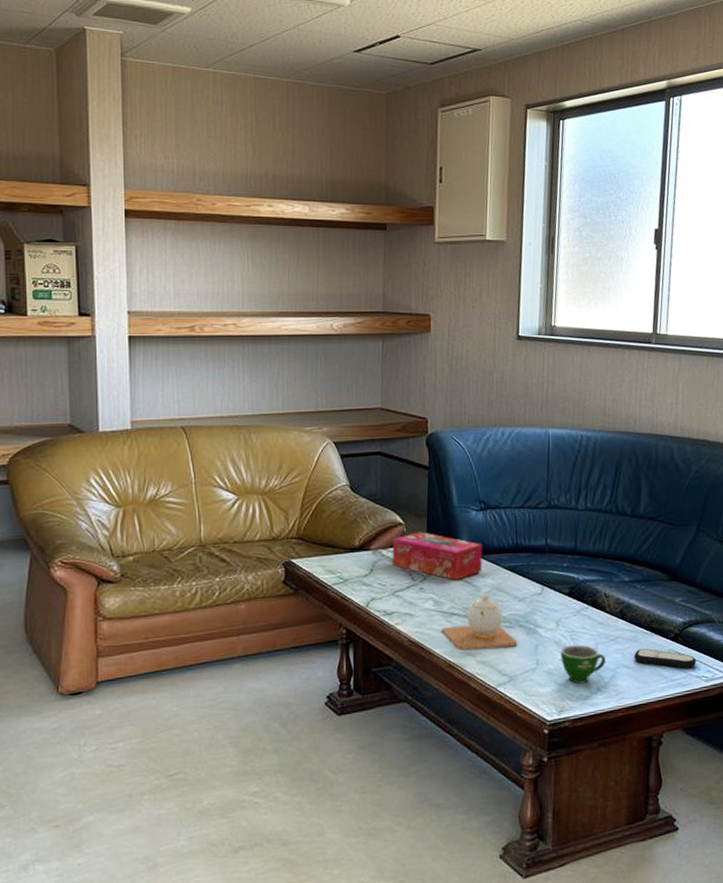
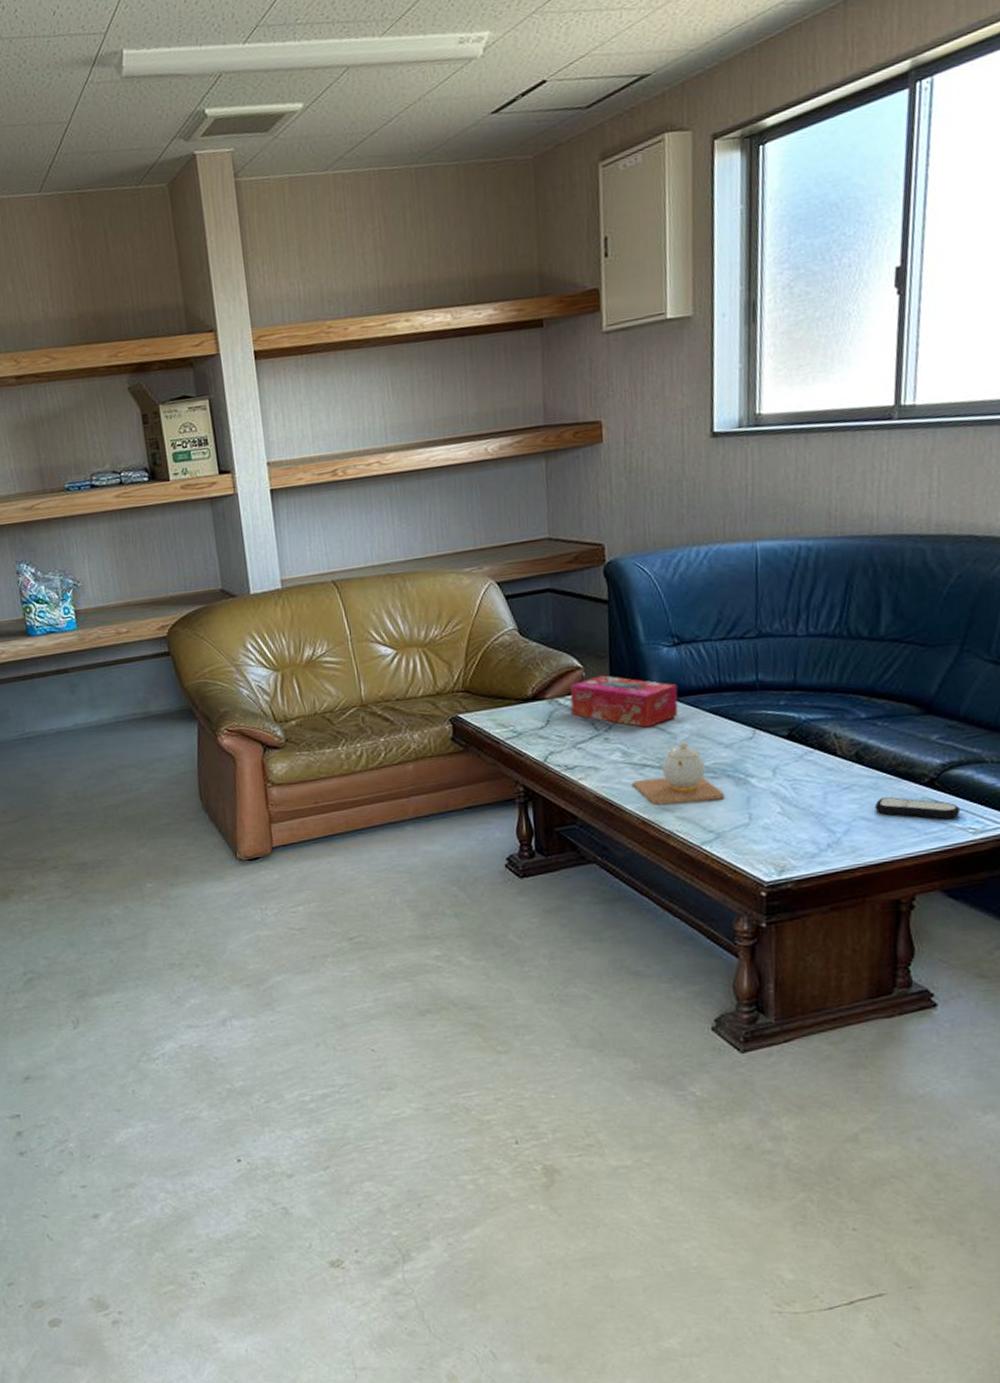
teacup: present [560,644,606,684] -> none [779,795,838,840]

